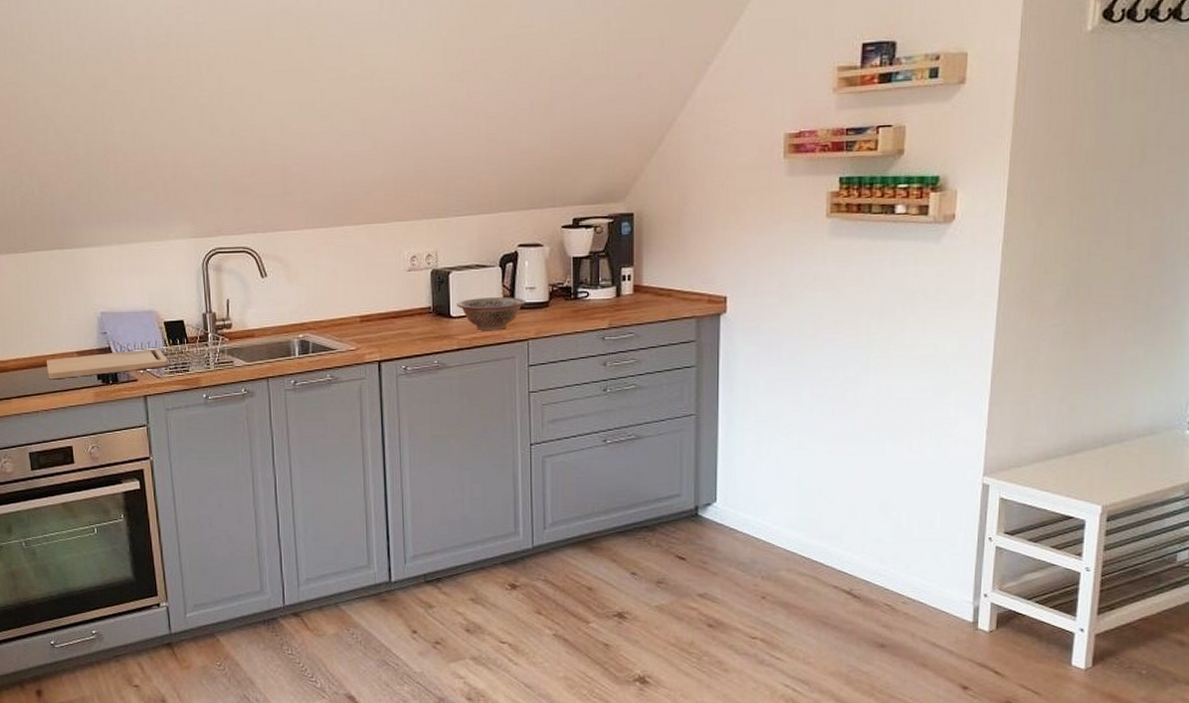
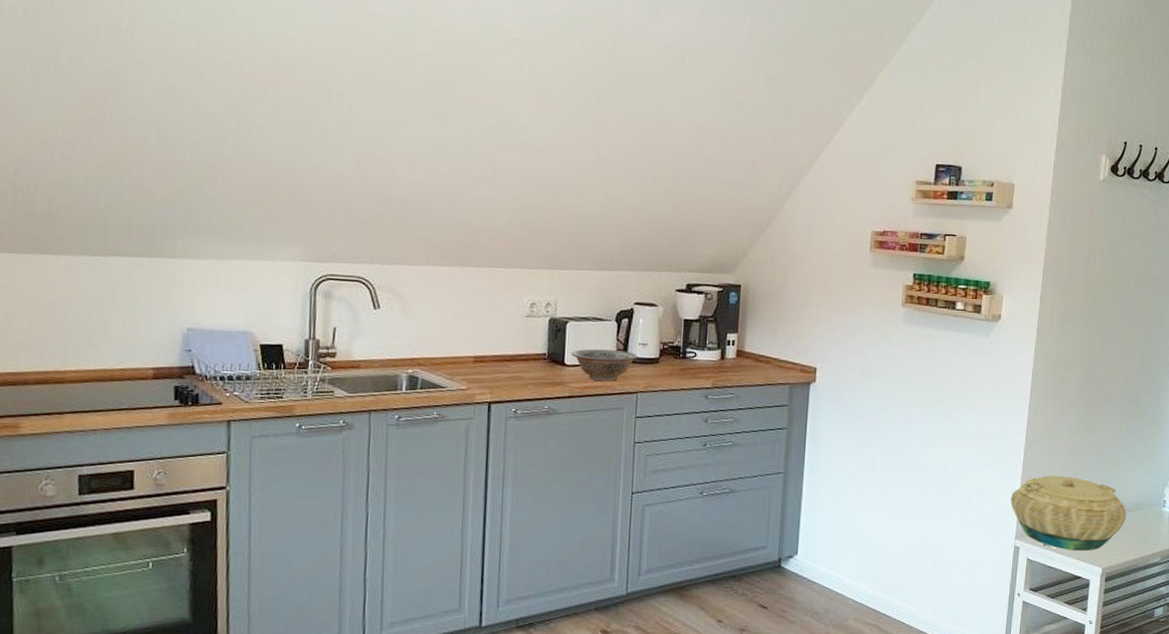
cutting board: present [46,348,168,380] -> none [113,371,260,396]
basket: none [976,400,1135,487] -> present [1010,475,1127,552]

